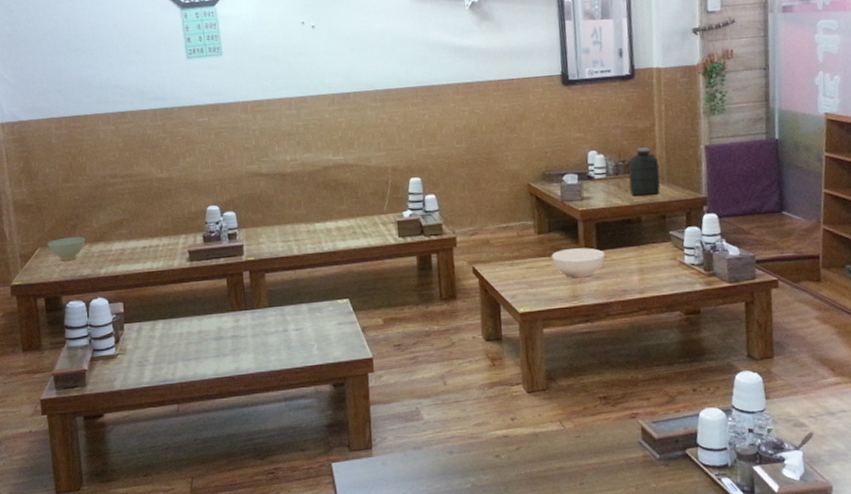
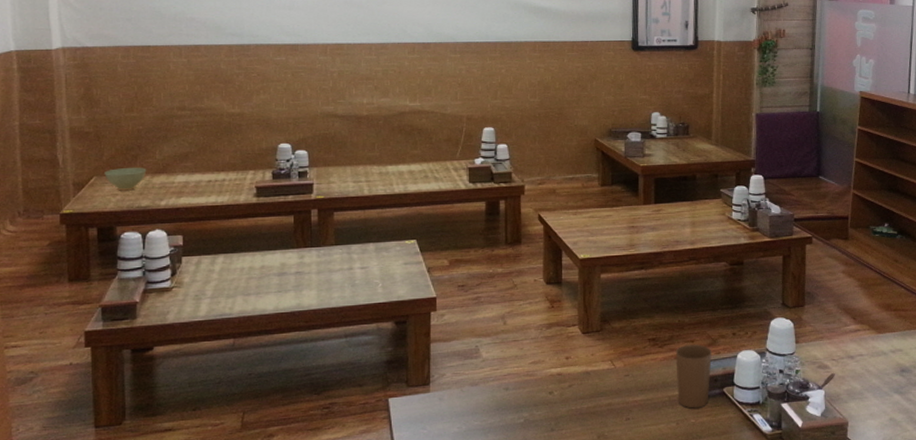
bowl: present [551,247,605,278] -> none [612,201,662,228]
water jug: present [628,147,661,197] -> none [686,112,715,157]
cup: none [629,402,671,472] -> present [675,344,713,409]

